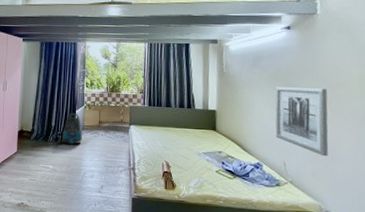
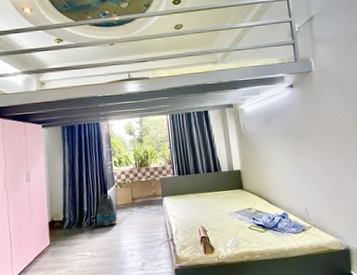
wall art: present [275,87,329,157] -> none [289,137,340,197]

